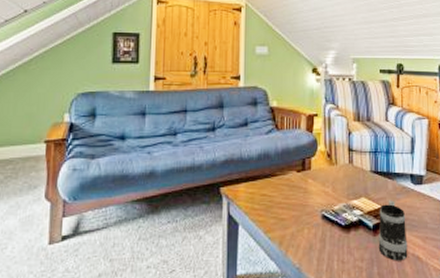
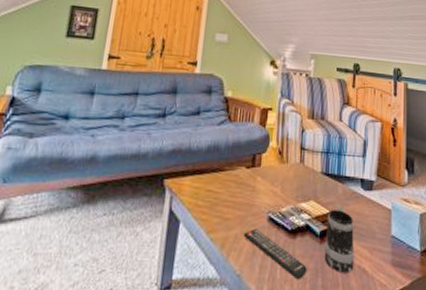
remote control: none [299,227,363,270] -> present [243,229,307,280]

